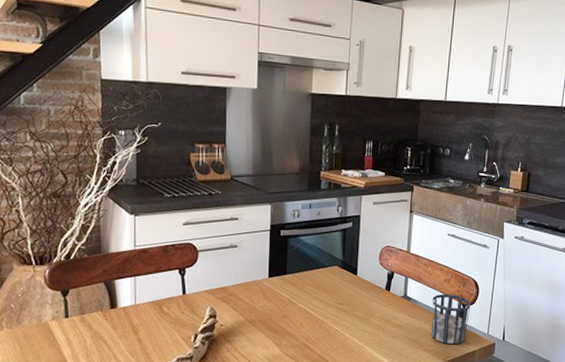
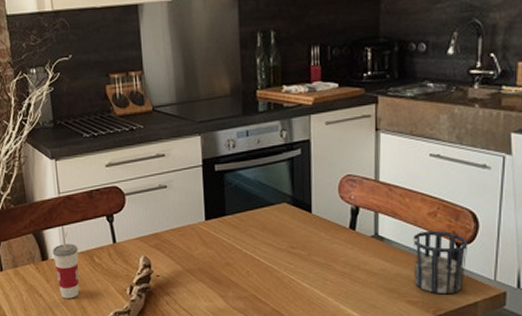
cup: none [122,282,148,345] -> present [52,232,80,299]

